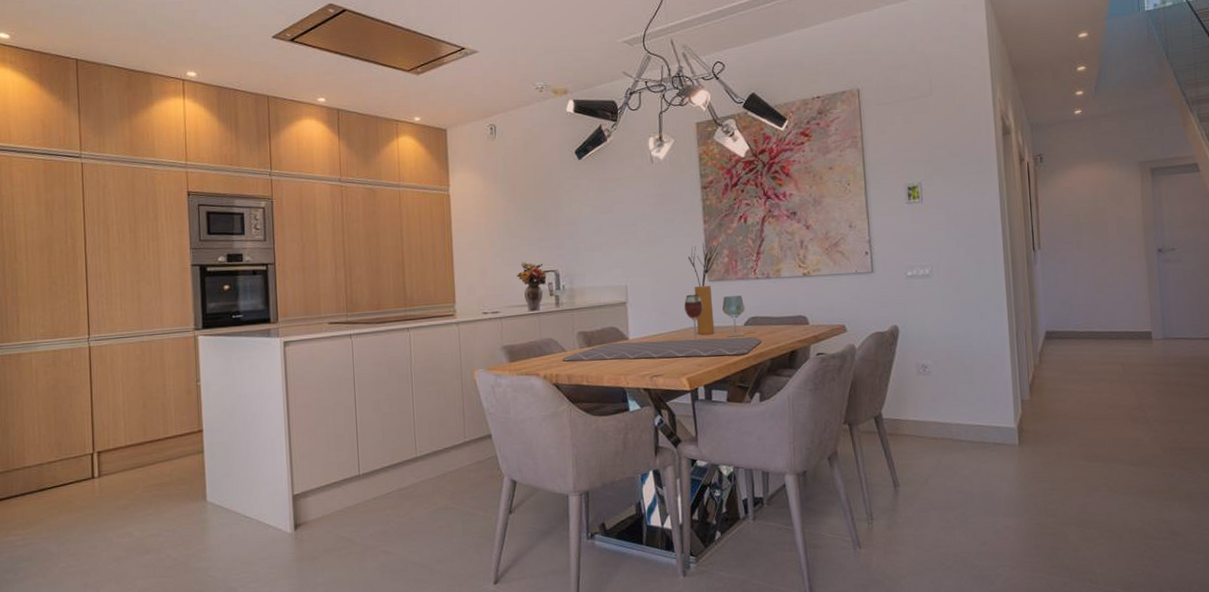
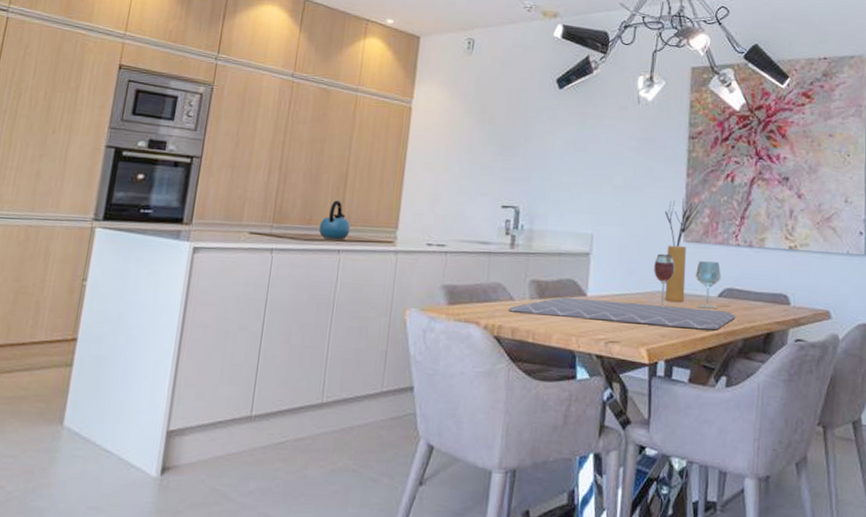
kettle: none [387,285,415,320] -> present [318,200,351,240]
flower arrangement: present [517,262,547,312] -> none [471,192,505,251]

